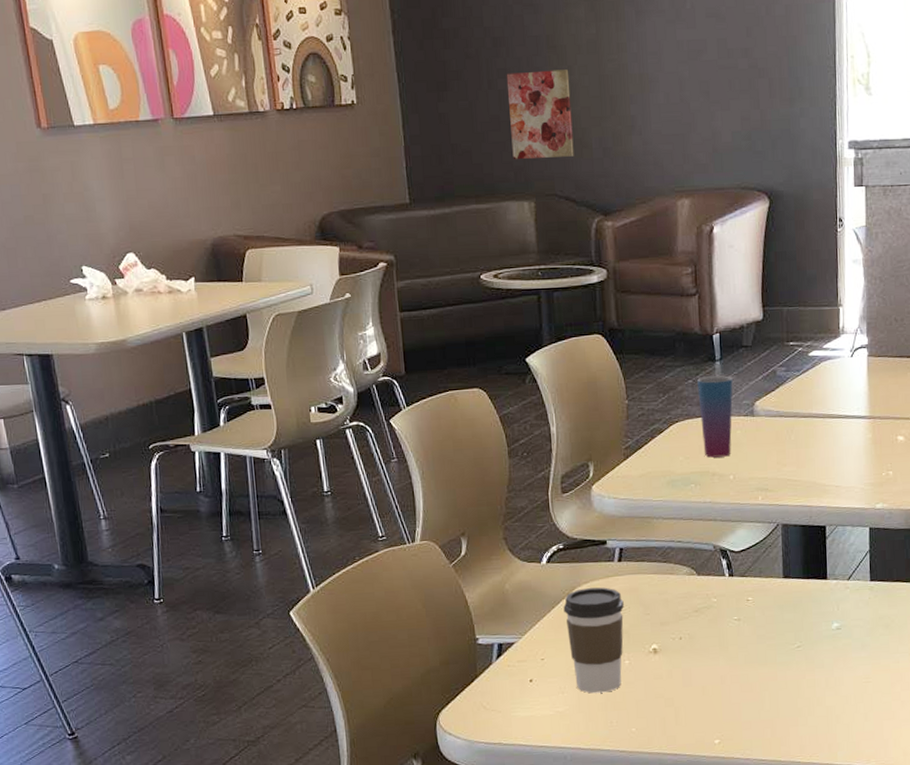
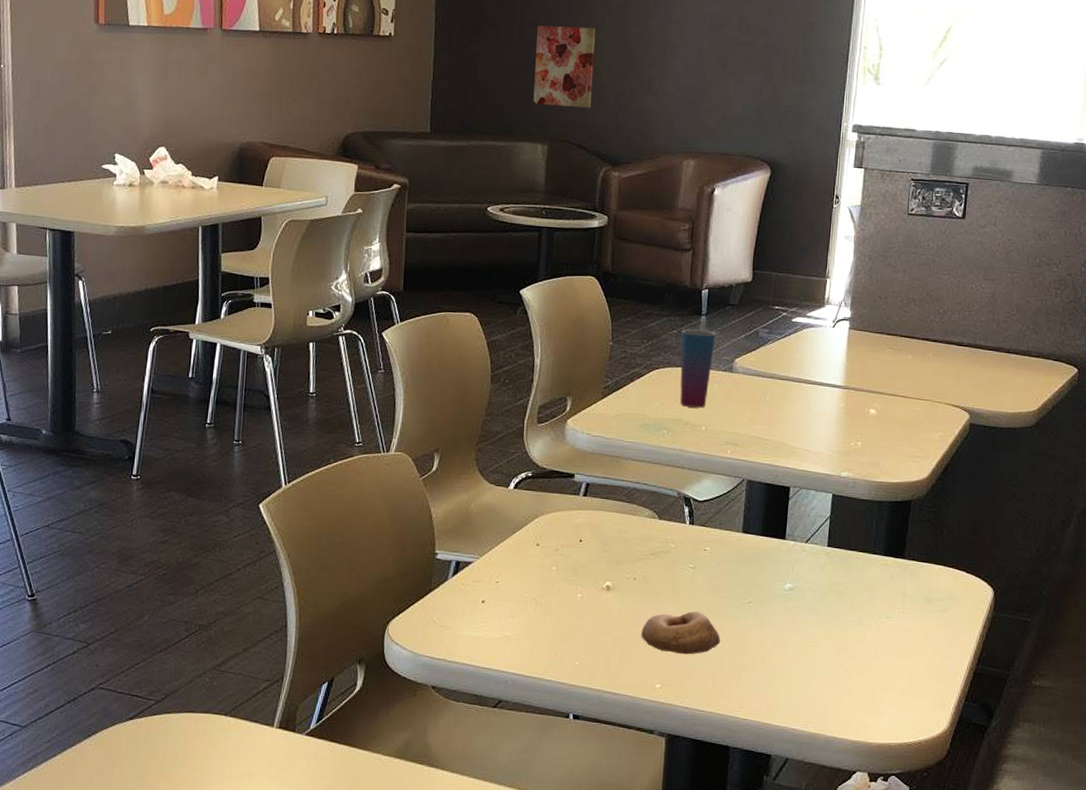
coffee cup: present [563,587,624,694] -> none [524,518,584,623]
donut: none [694,663,775,708] -> present [641,611,721,655]

